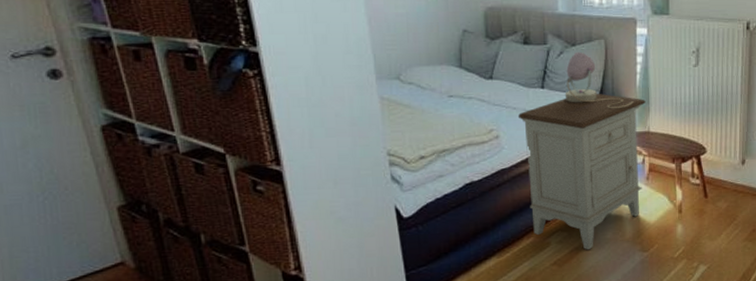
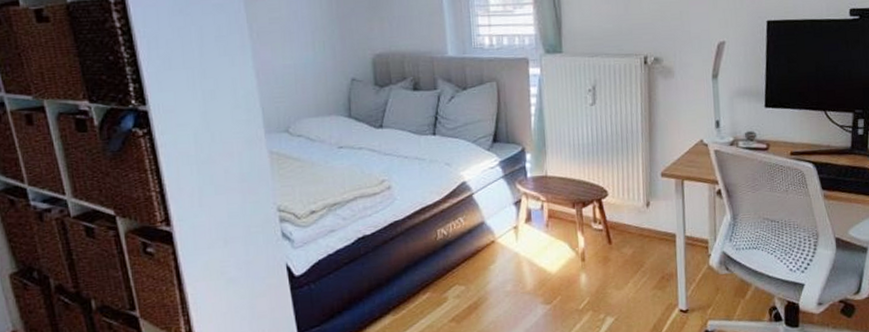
nightstand: present [517,94,646,250] -> none [409,138,542,305]
table lamp: present [564,51,634,109] -> none [457,95,529,154]

